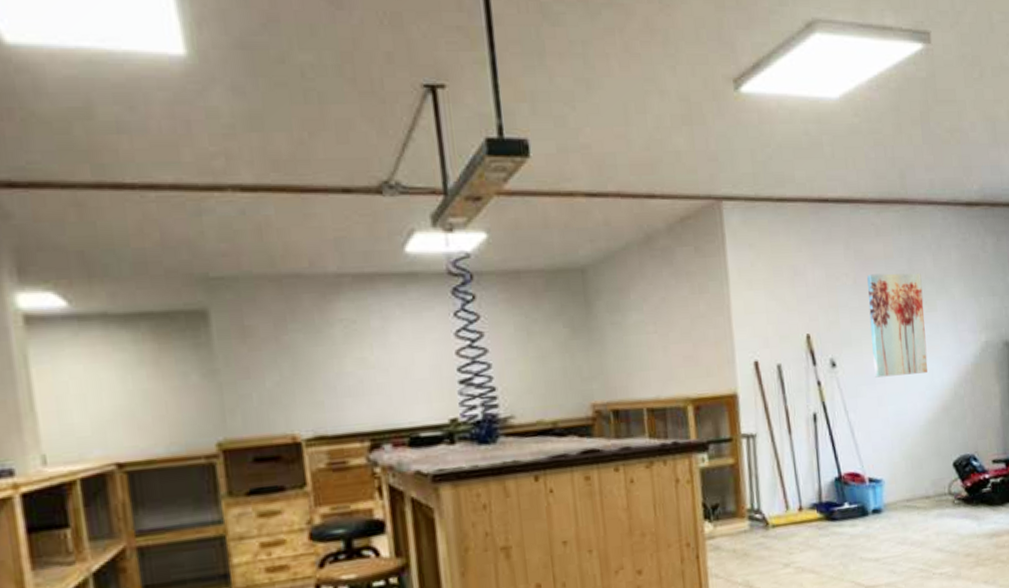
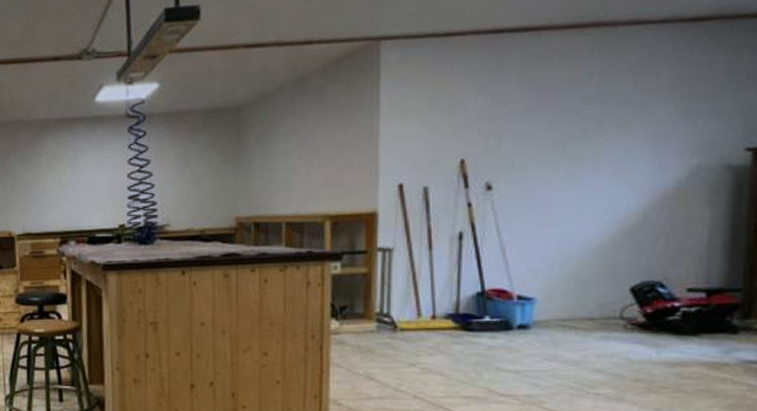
wall art: present [867,273,928,378] -> none [538,96,615,201]

